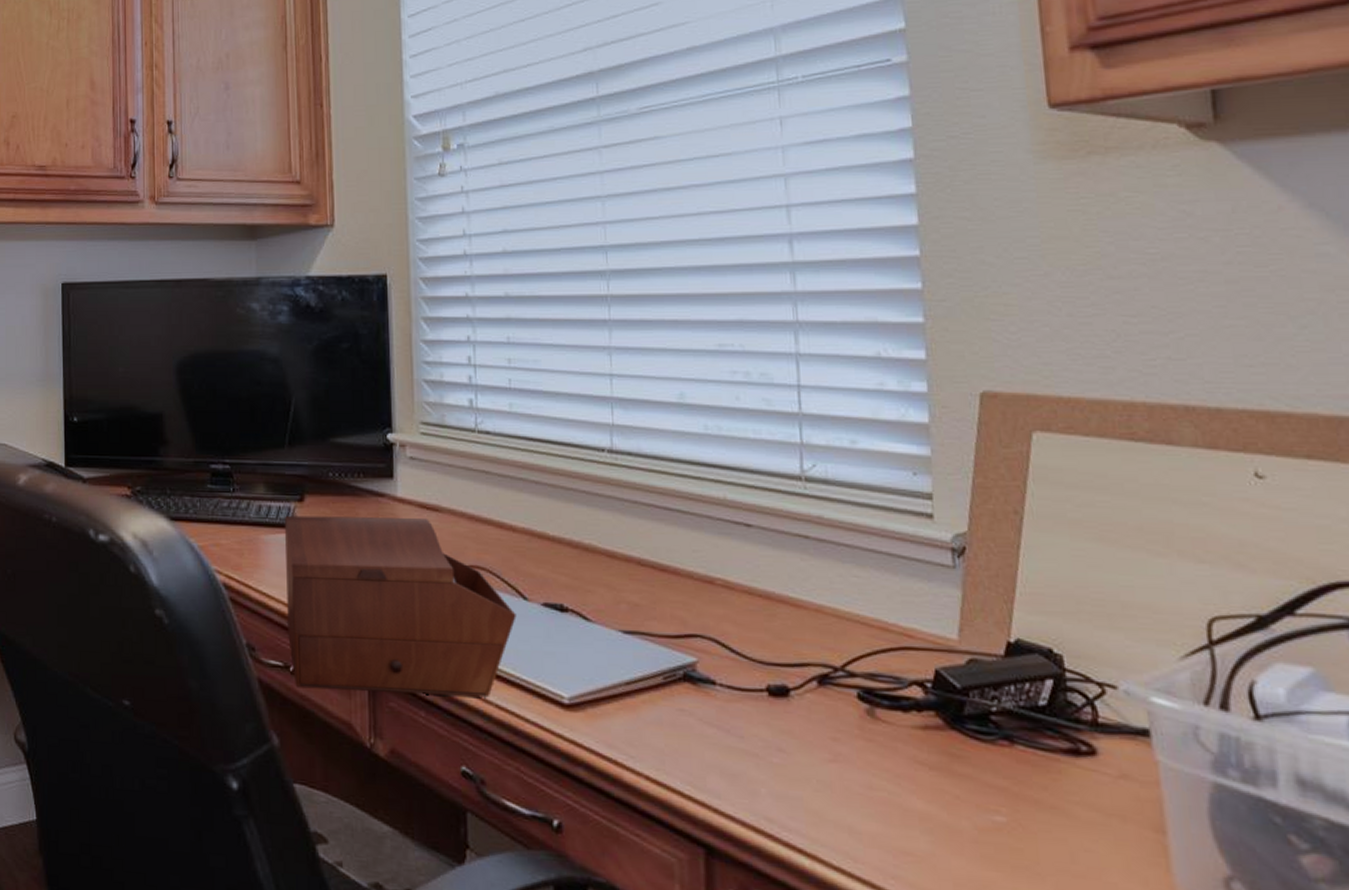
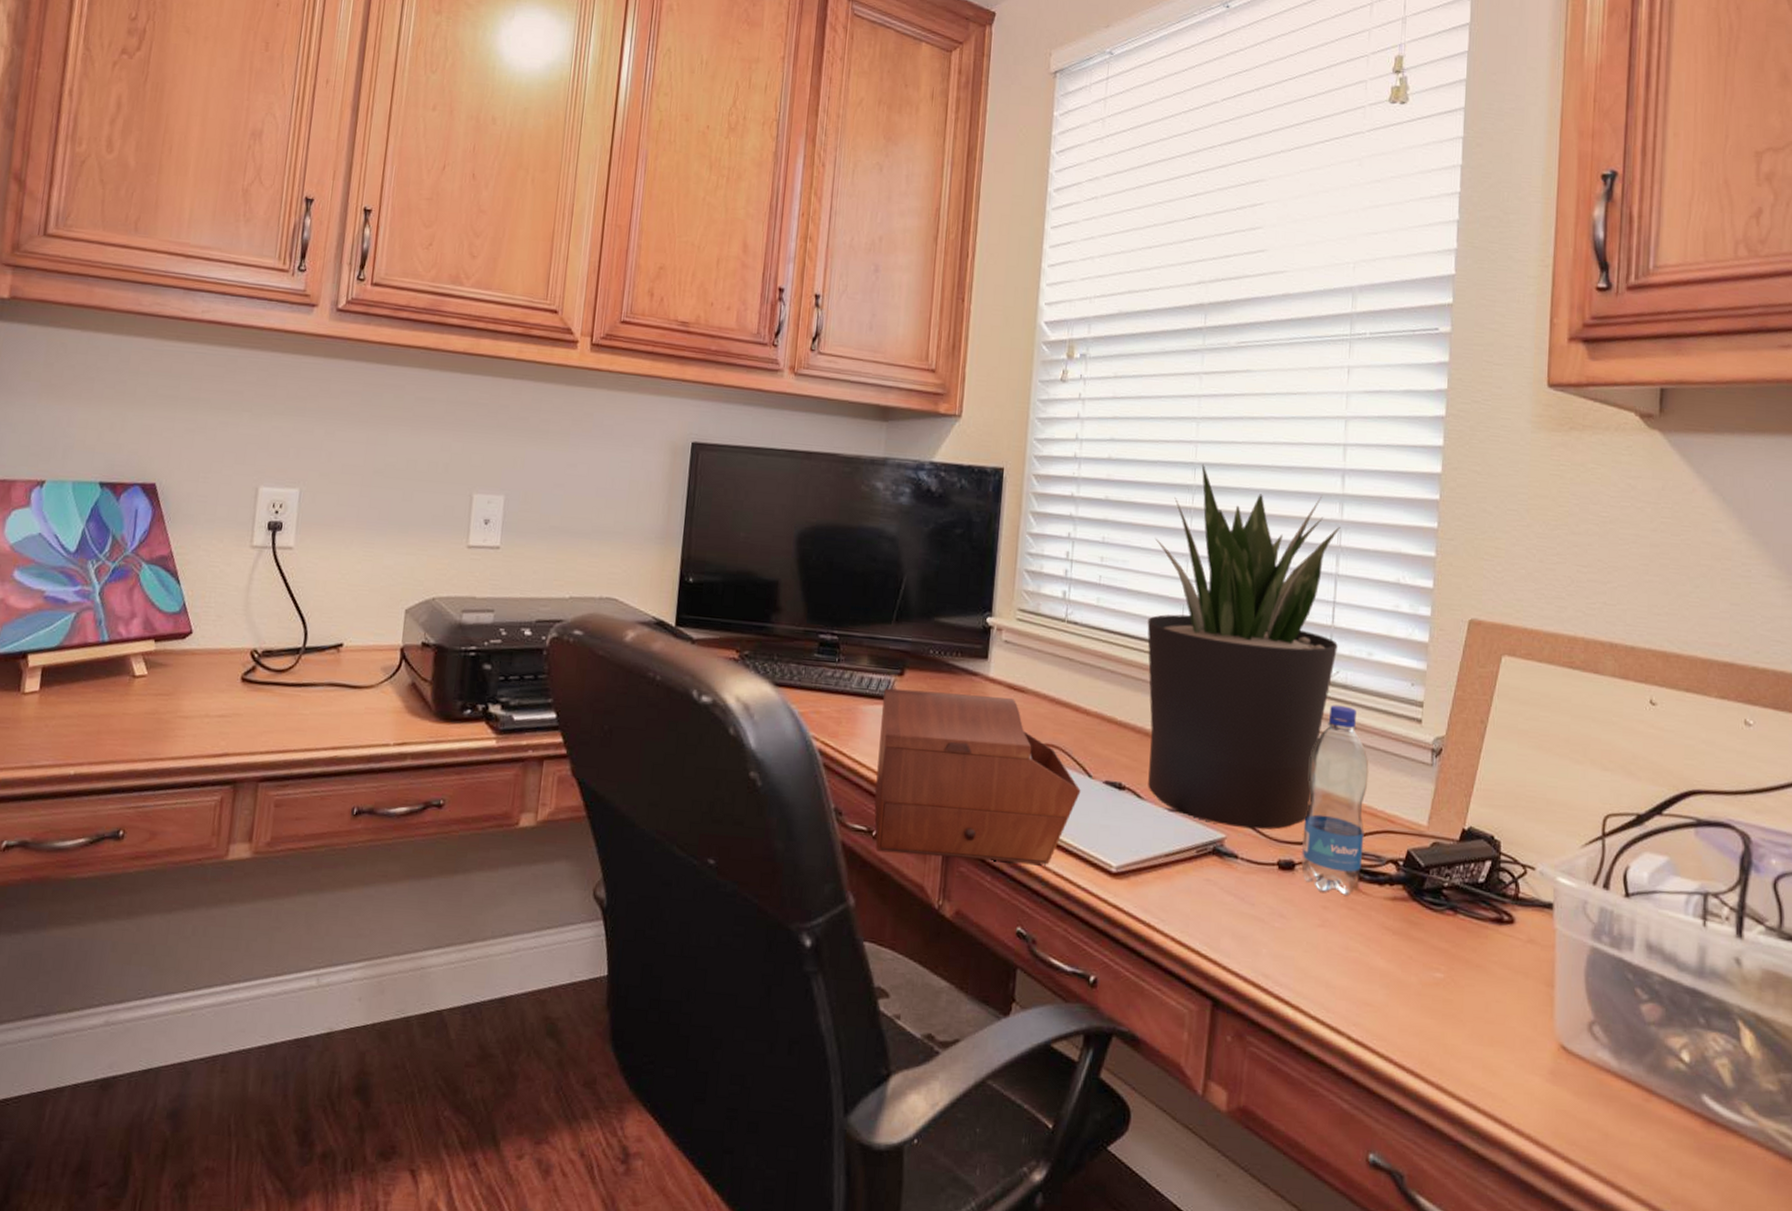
planter: none [568,246,810,652] -> present [1147,464,1340,830]
bottle: none [791,503,877,726] -> present [1301,705,1369,897]

